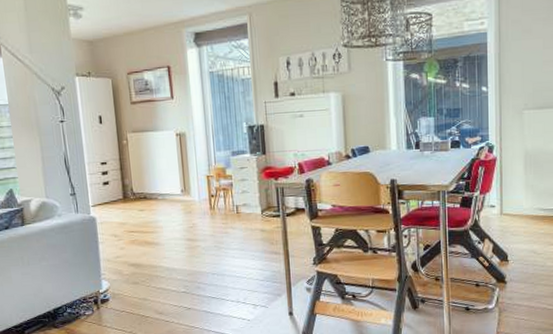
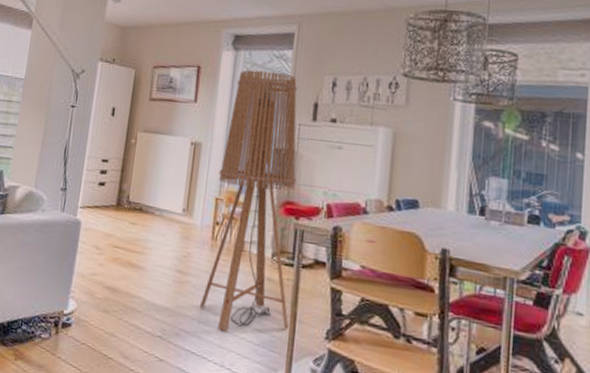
floor lamp: none [205,60,284,277] -> present [199,70,297,332]

